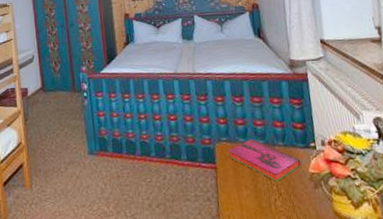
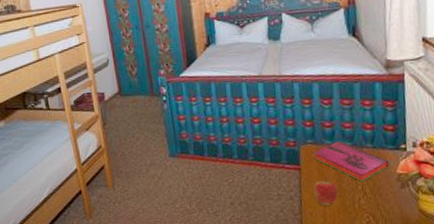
apple: none [229,177,254,208] -> present [313,177,338,206]

